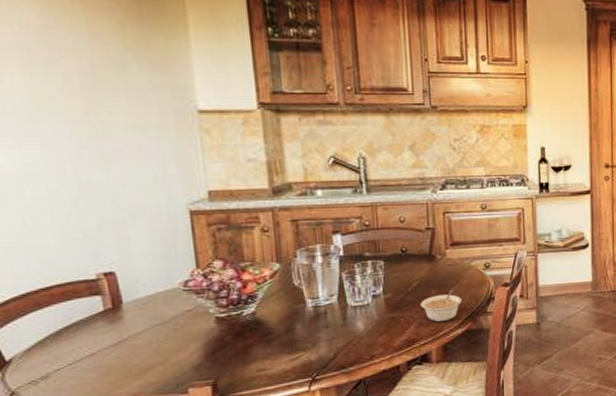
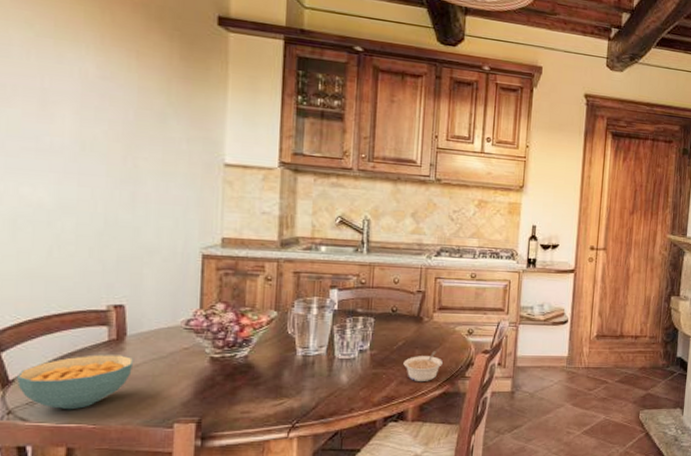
cereal bowl: none [14,324,136,386] -> present [17,354,134,410]

